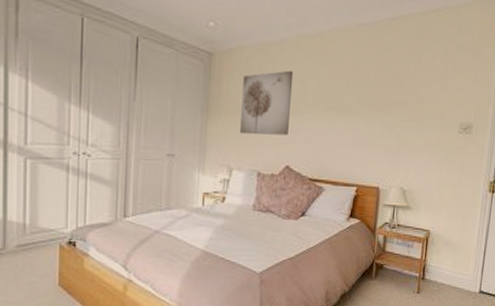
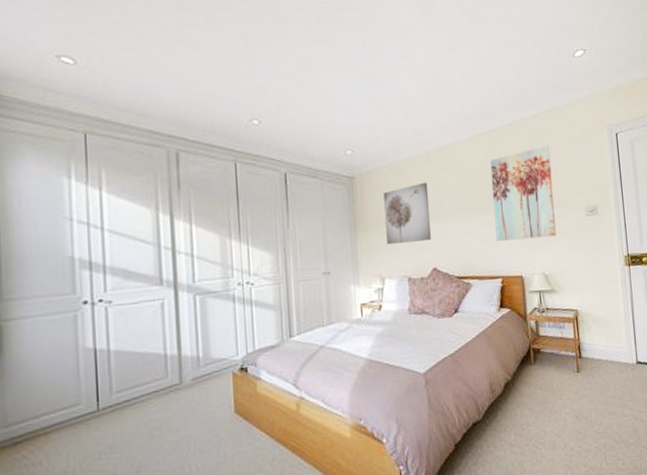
wall art: none [358,48,434,151] -> present [490,146,557,241]

